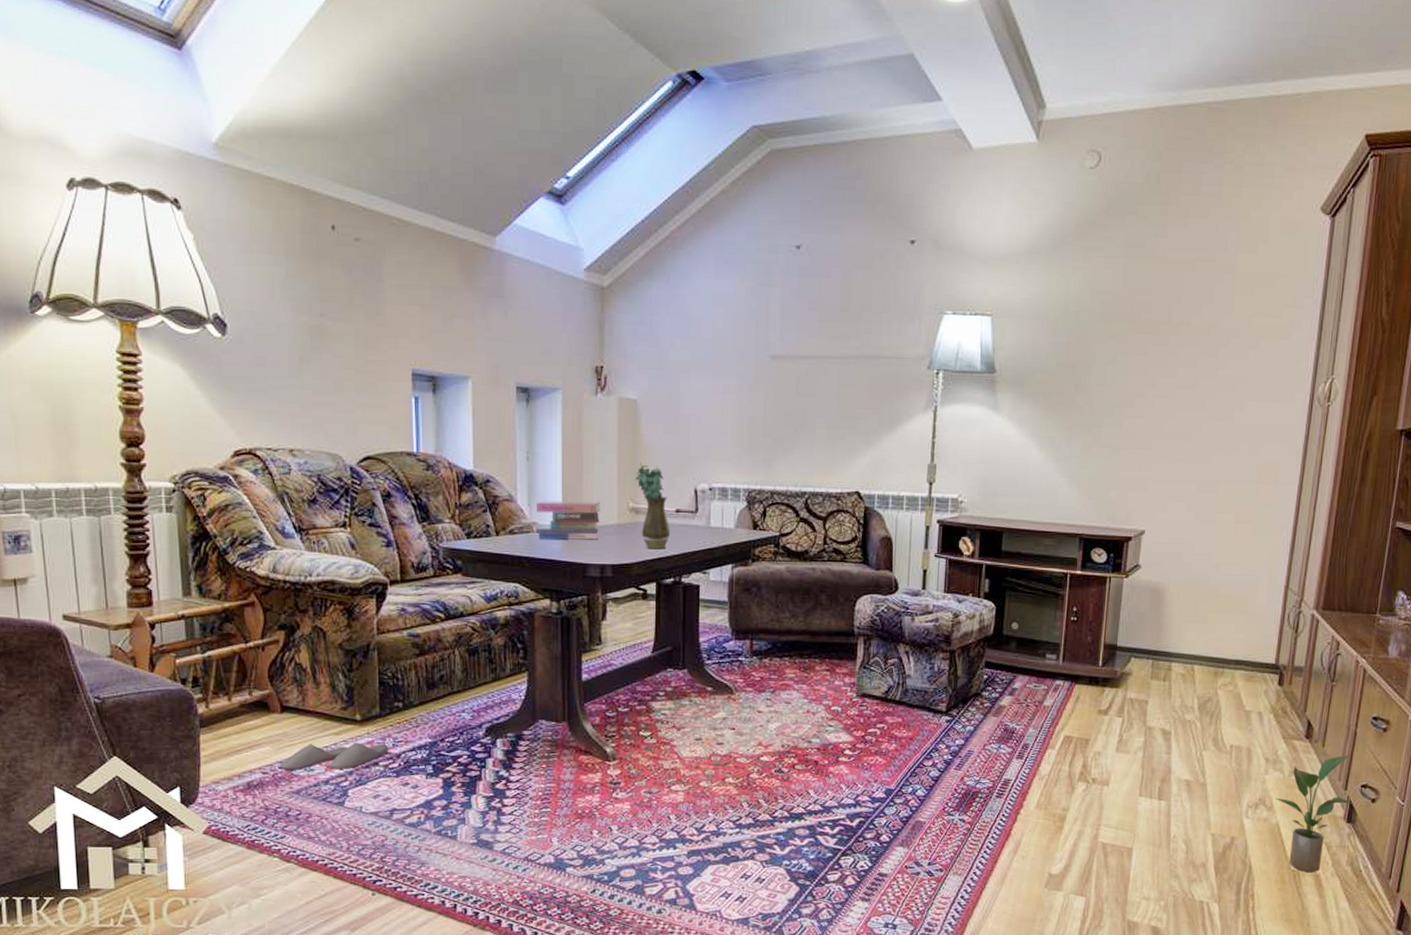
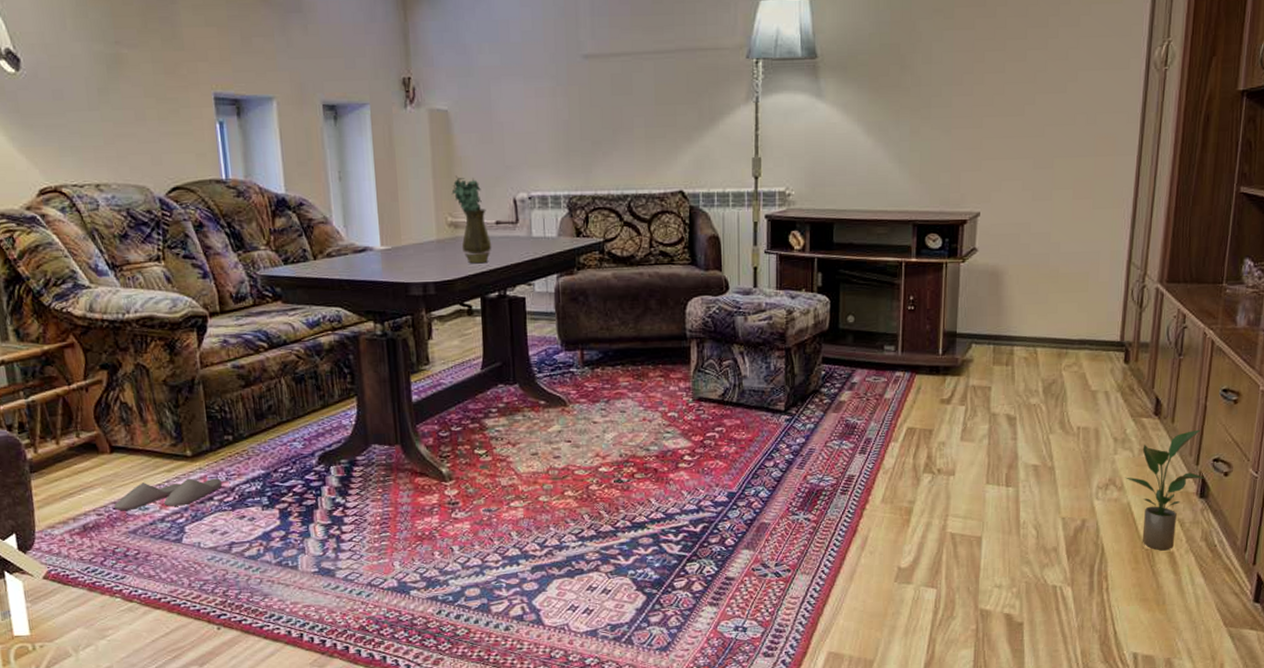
books: present [533,500,600,540] -> none [350,218,419,260]

